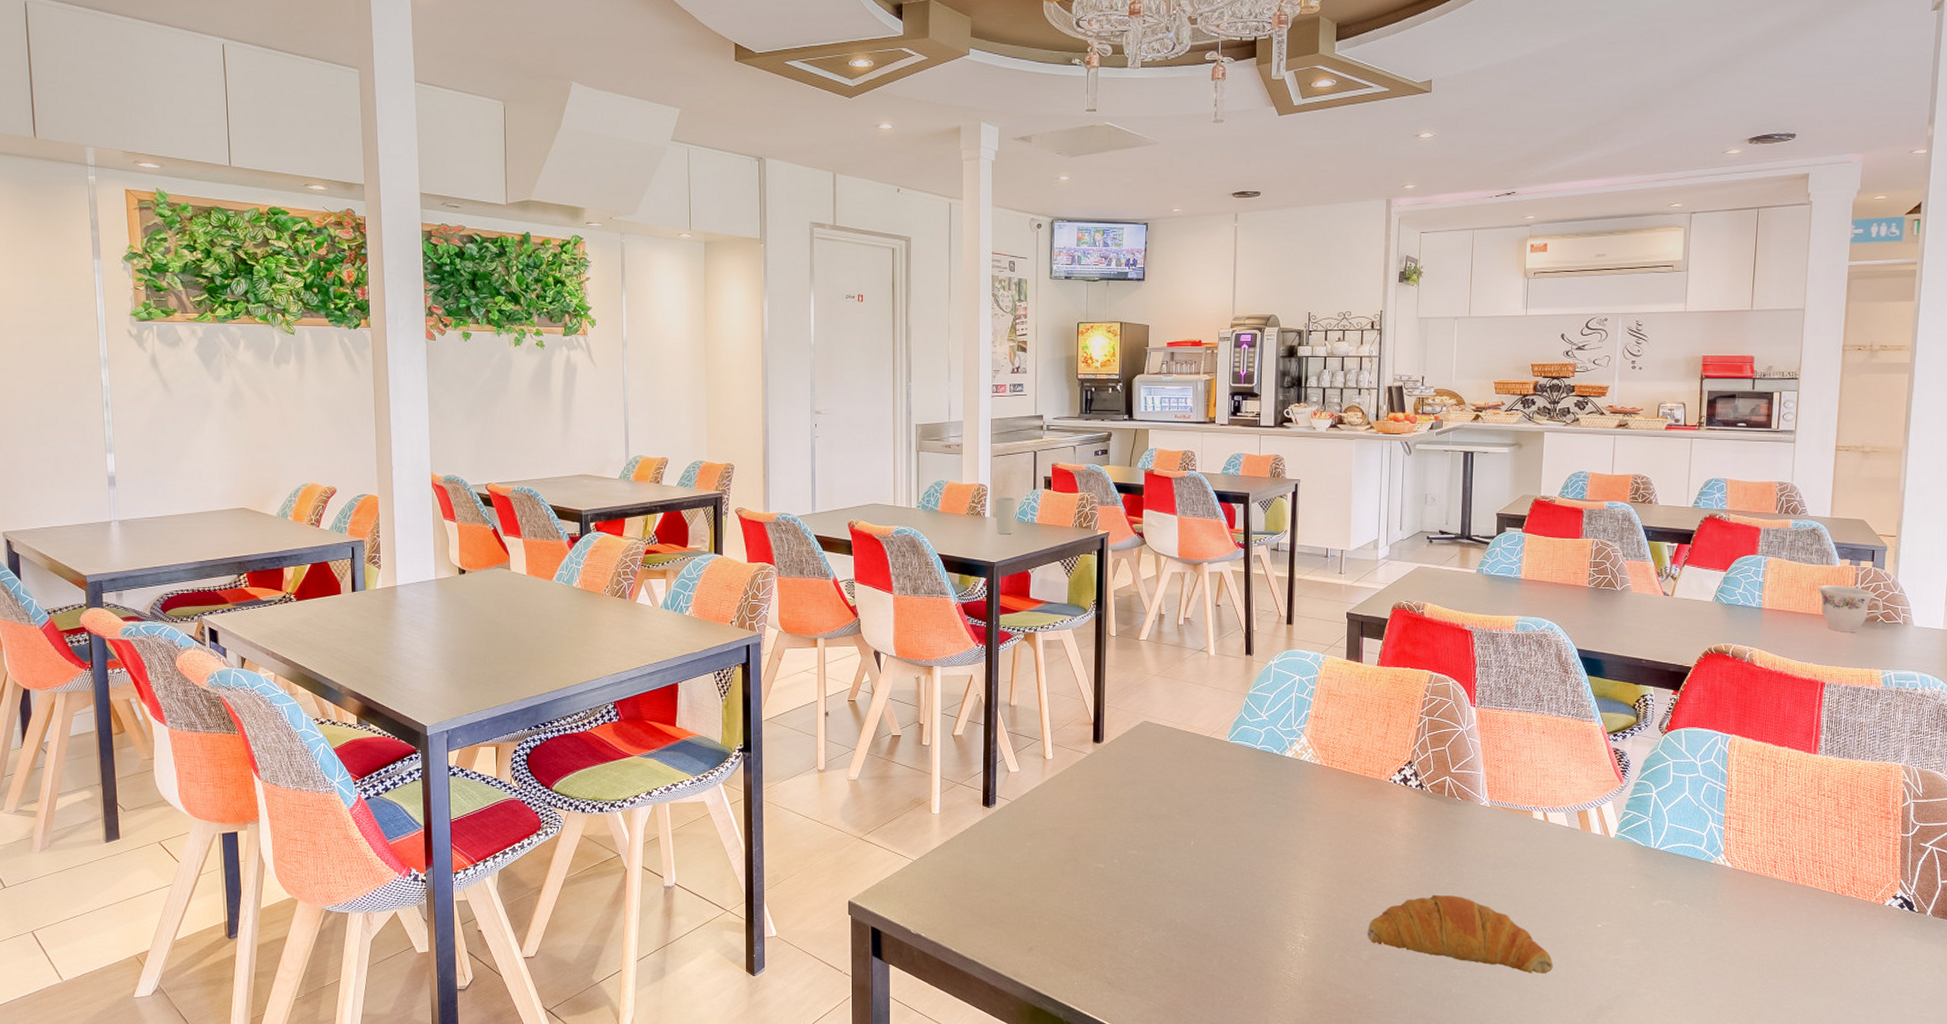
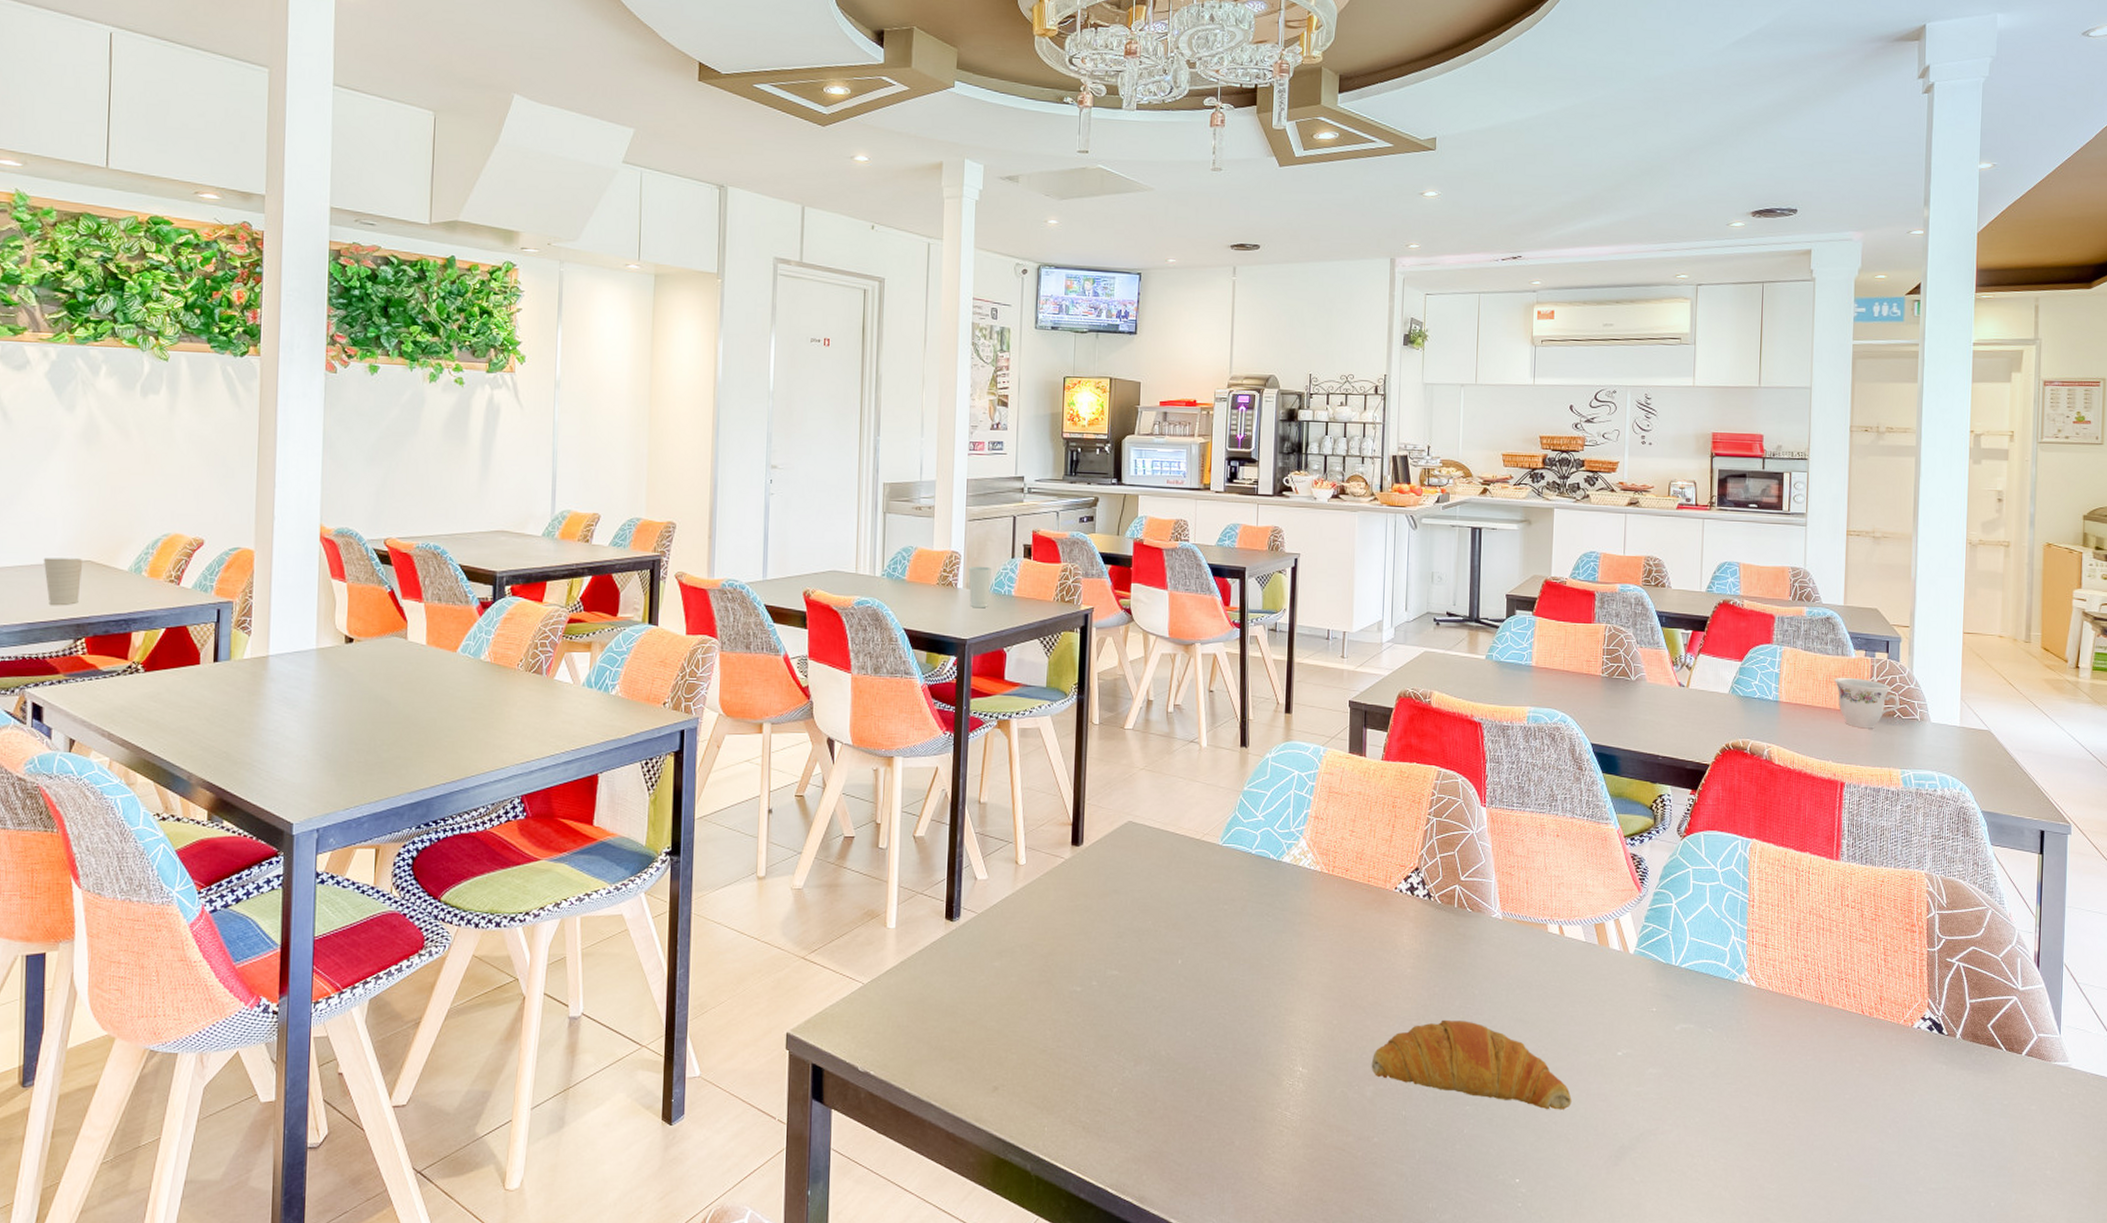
cup: none [207,506,240,547] -> present [43,558,83,606]

